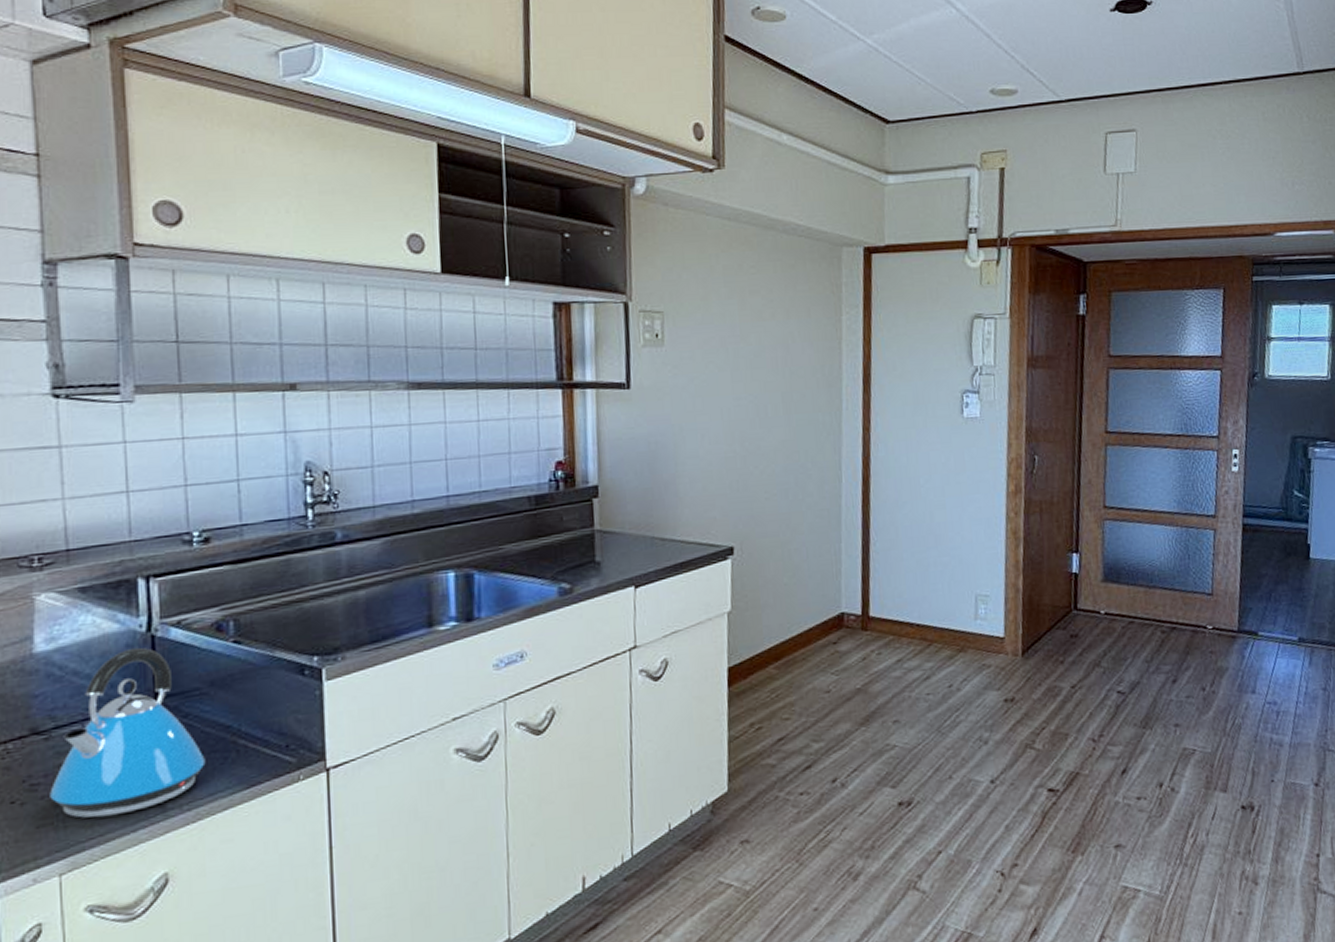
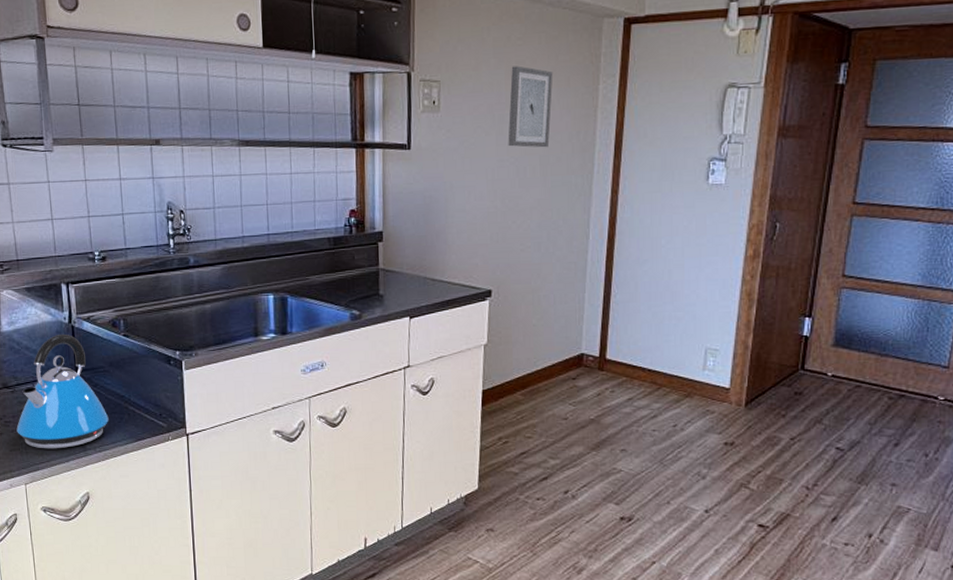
wall art: none [744,295,792,384] -> present [508,66,553,148]

